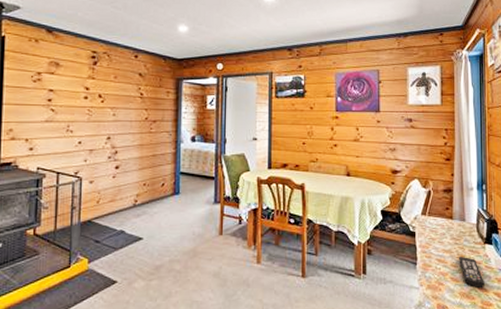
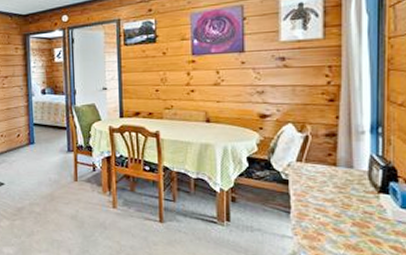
remote control: present [458,256,485,289] -> none [342,205,377,241]

